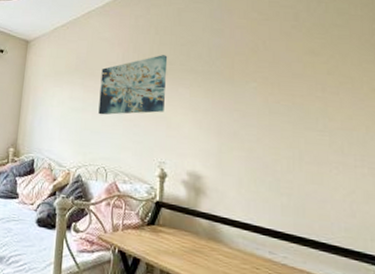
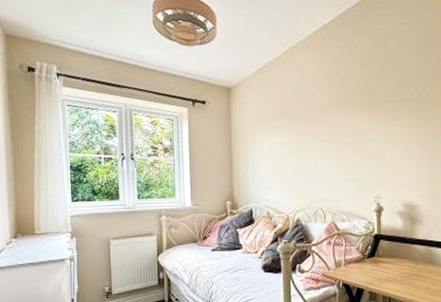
wall art: present [98,55,168,115] -> none [309,87,377,158]

